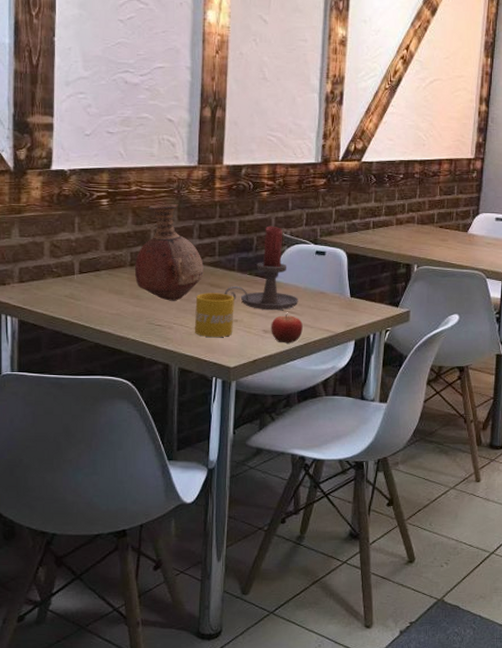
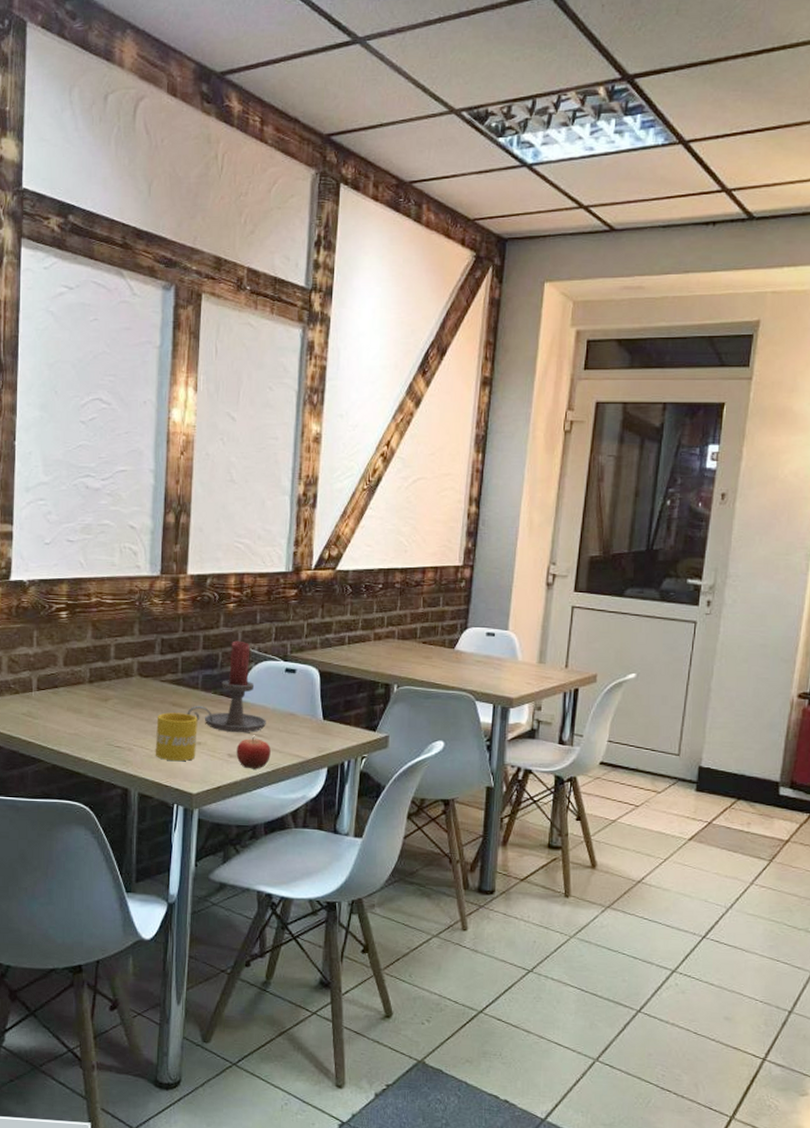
vase: present [134,204,204,301] -> none [93,616,166,721]

